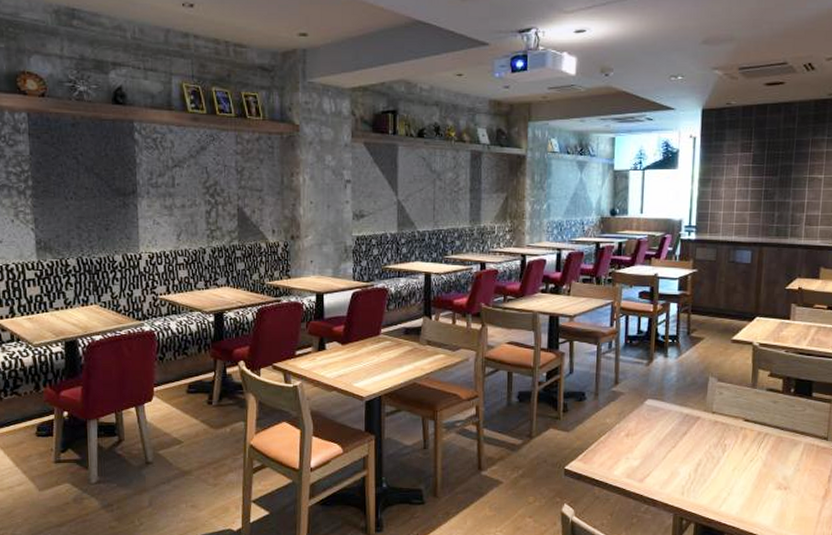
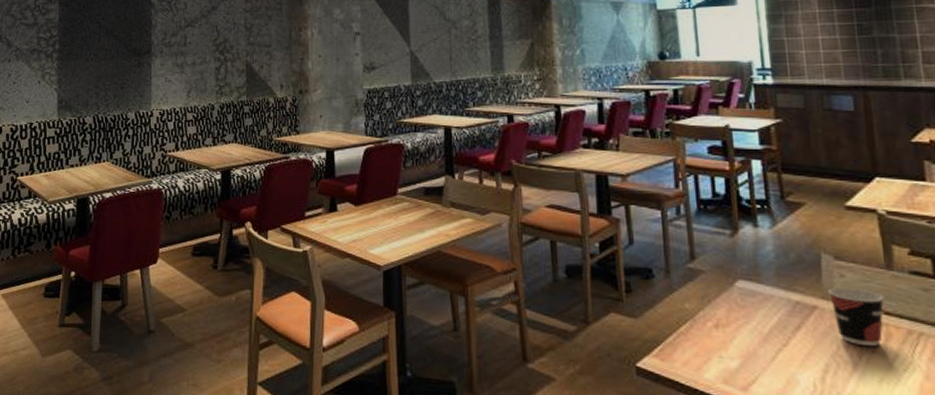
cup: none [710,402,747,444] -> present [829,287,885,346]

